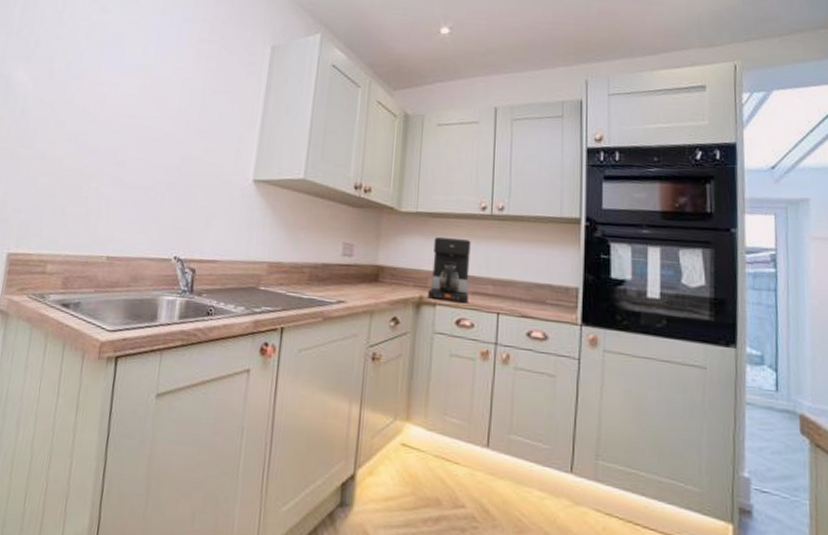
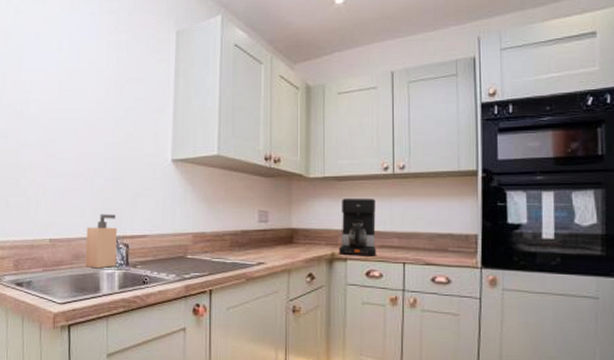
soap dispenser: none [143,233,185,294] -> present [85,214,117,269]

